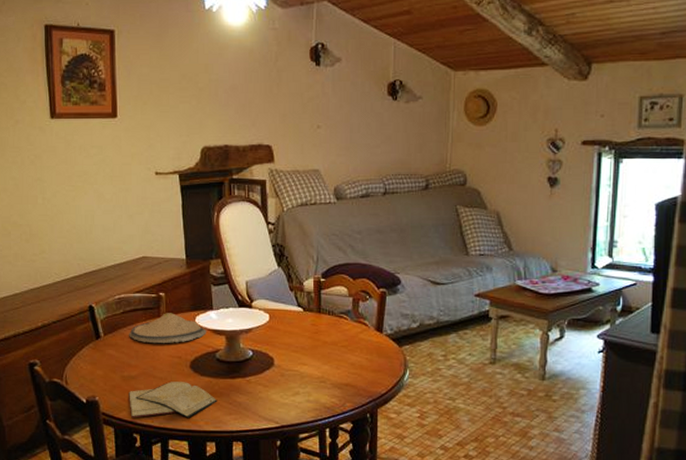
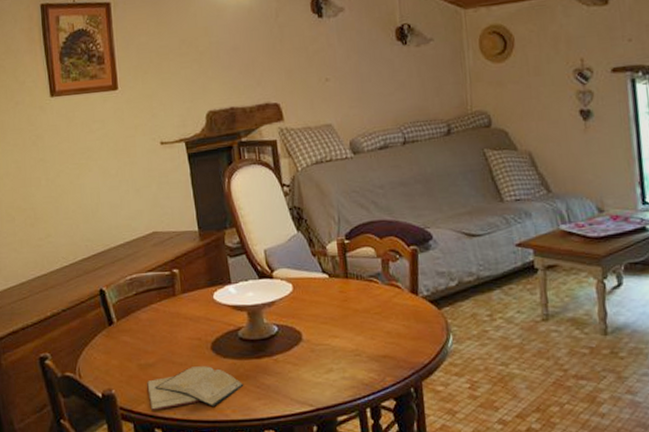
plate: present [129,313,208,344] -> none [143,290,227,326]

